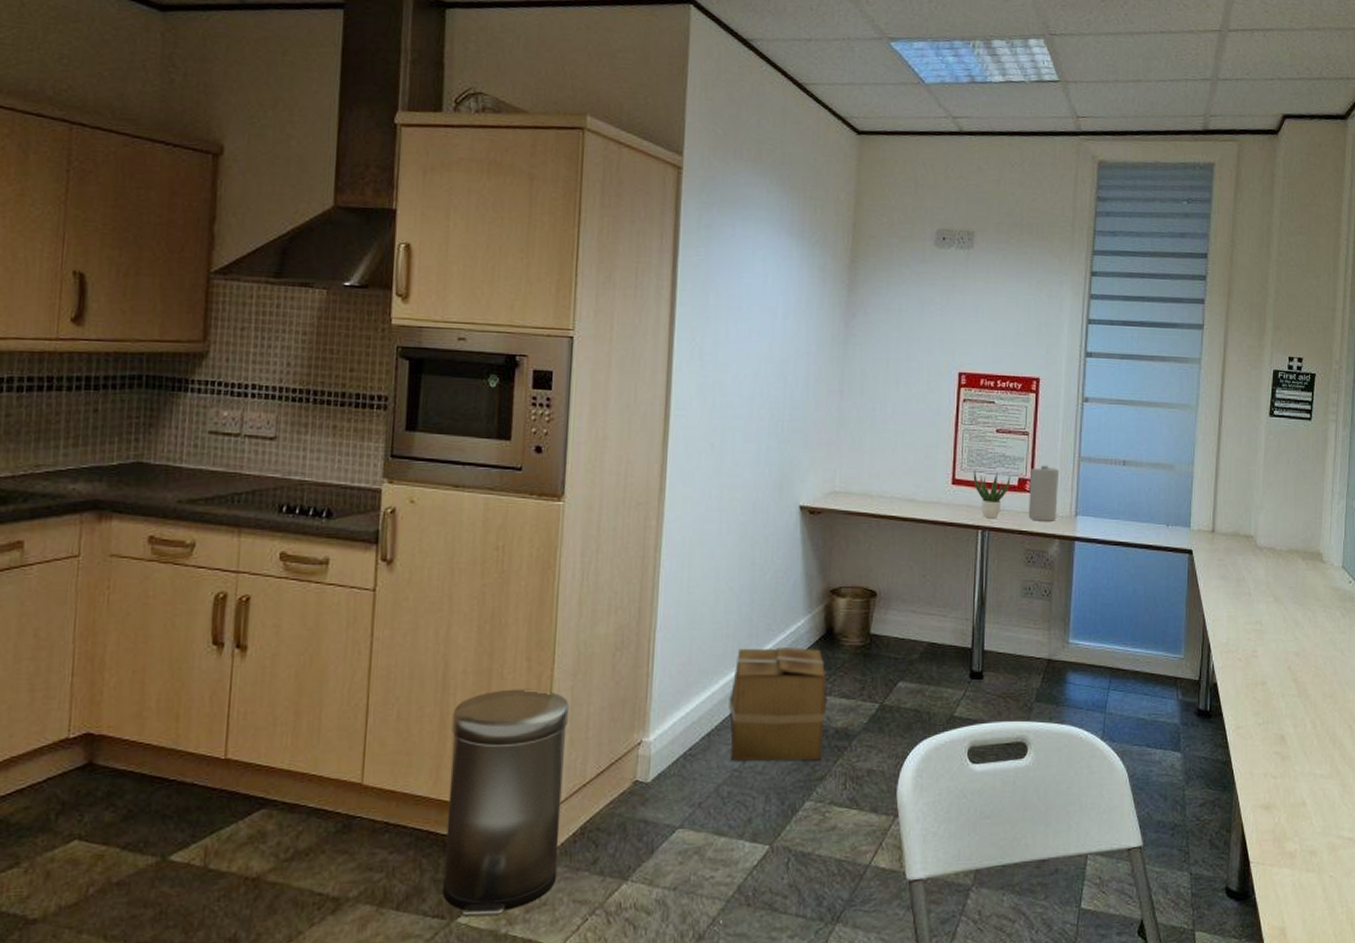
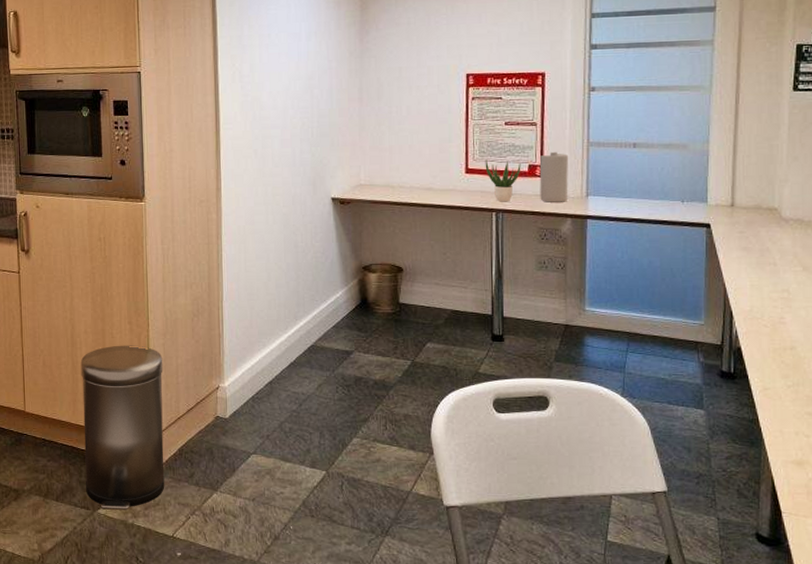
cardboard box: present [728,648,827,761] -> none [285,314,366,406]

